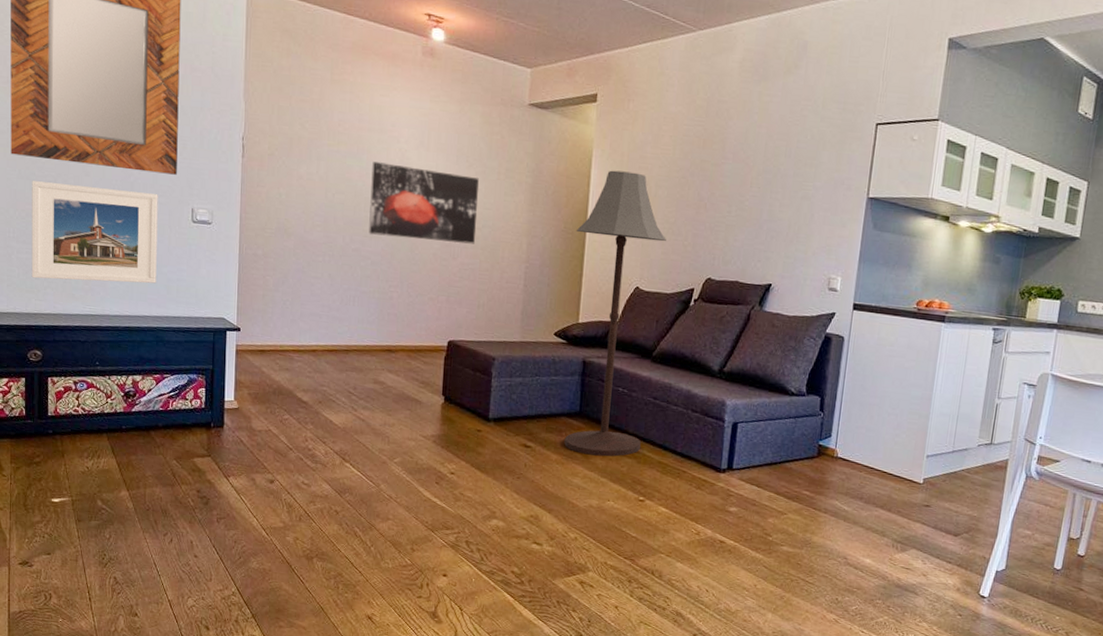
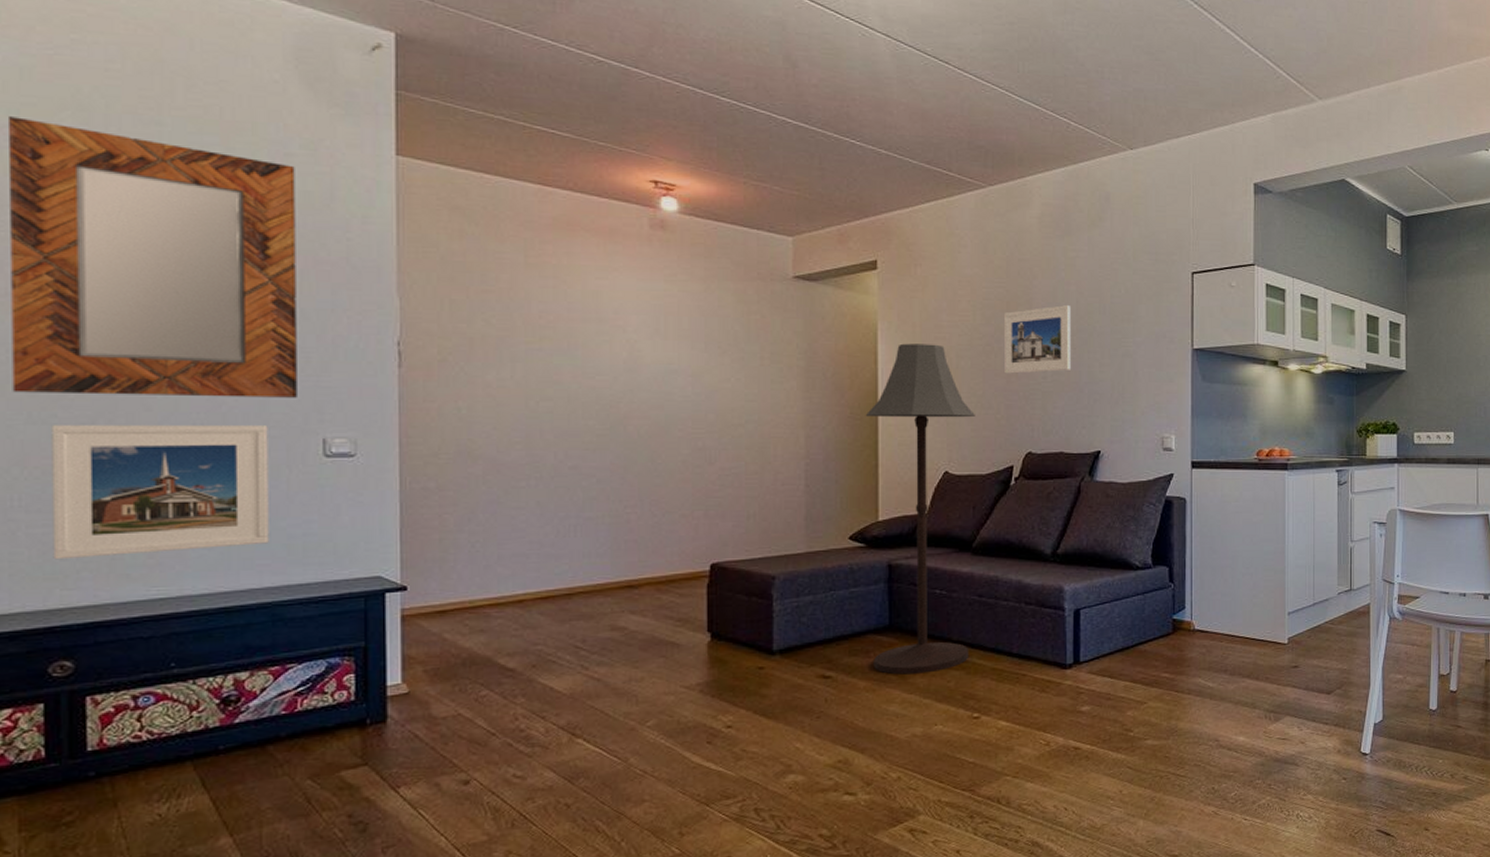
wall art: present [369,161,479,244] -> none [590,358,736,446]
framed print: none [695,146,759,208] -> present [1003,305,1070,374]

